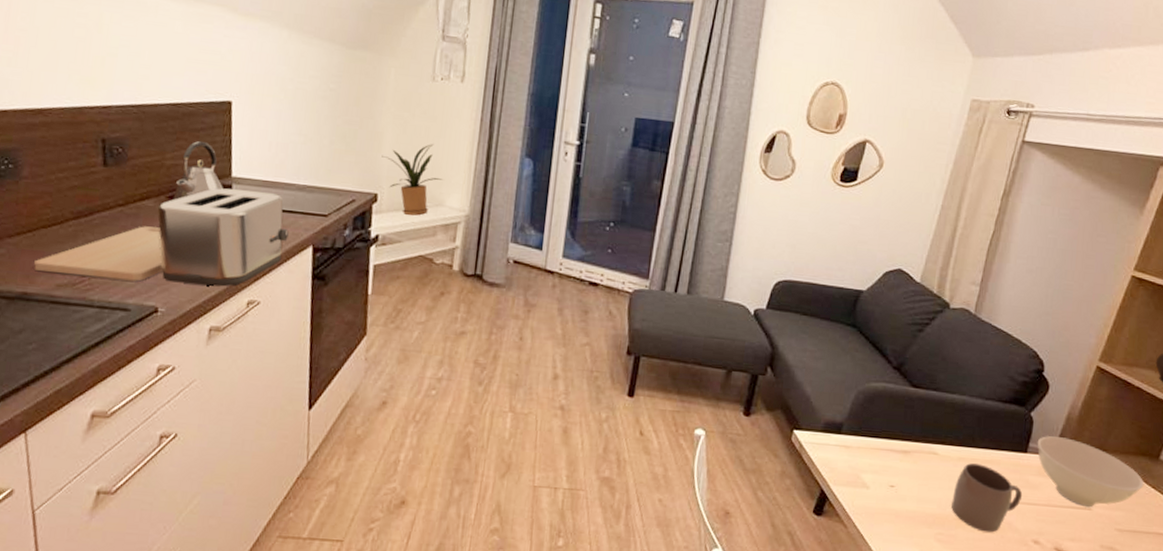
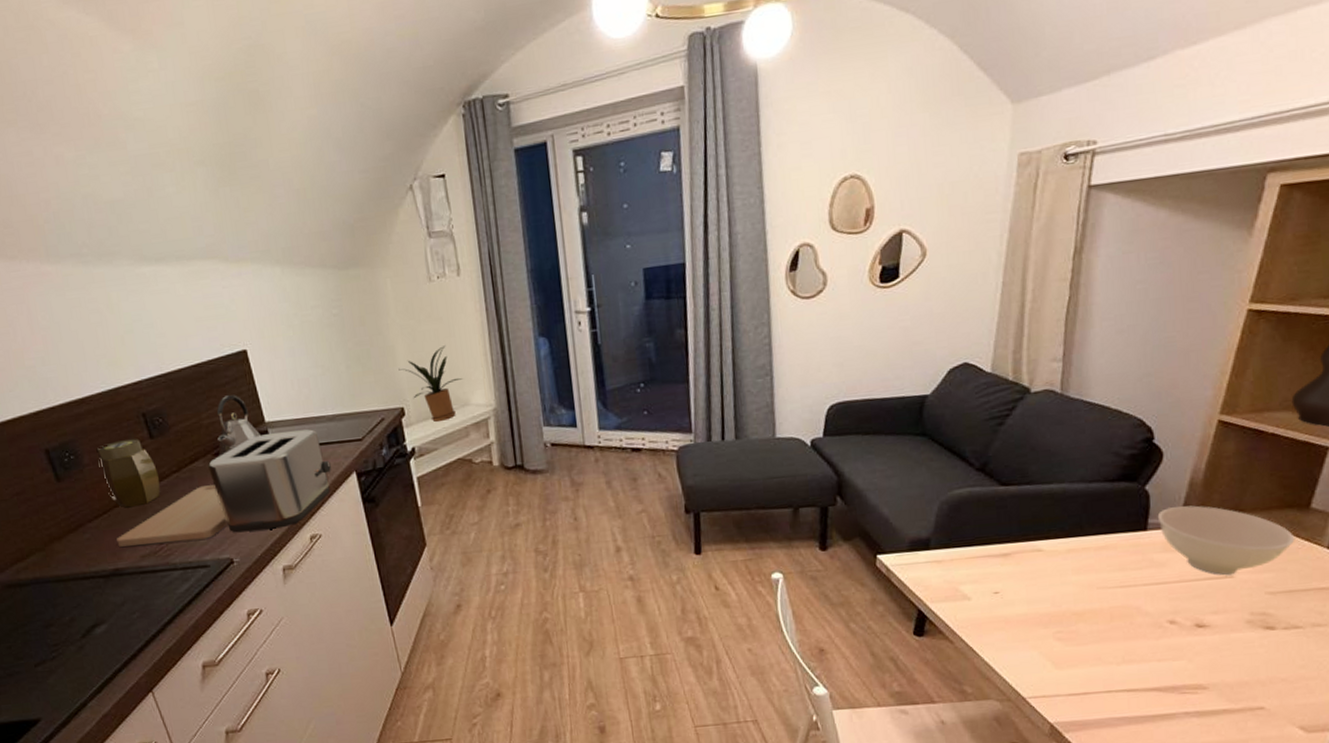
jar: none [38,160,102,232] -> present [97,438,160,508]
mug: present [951,463,1023,533] -> none [1067,552,1149,622]

